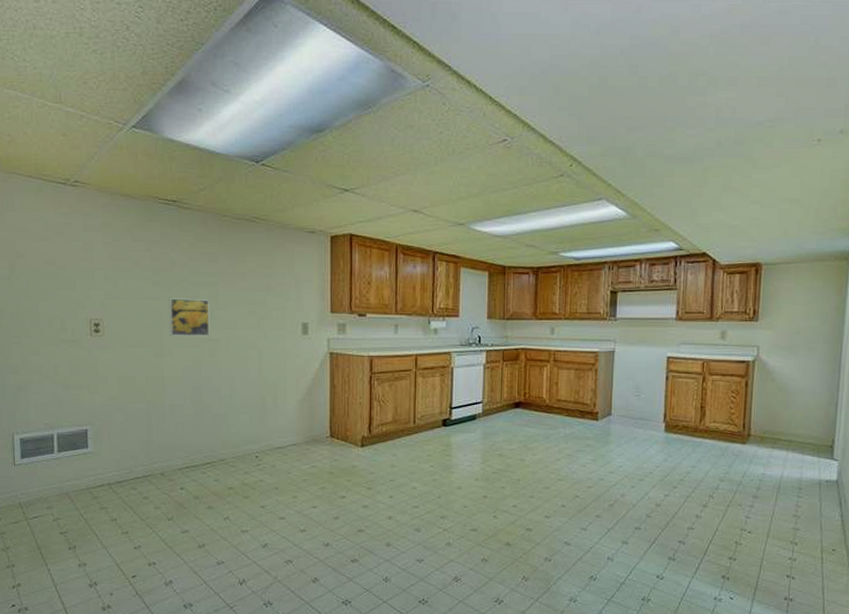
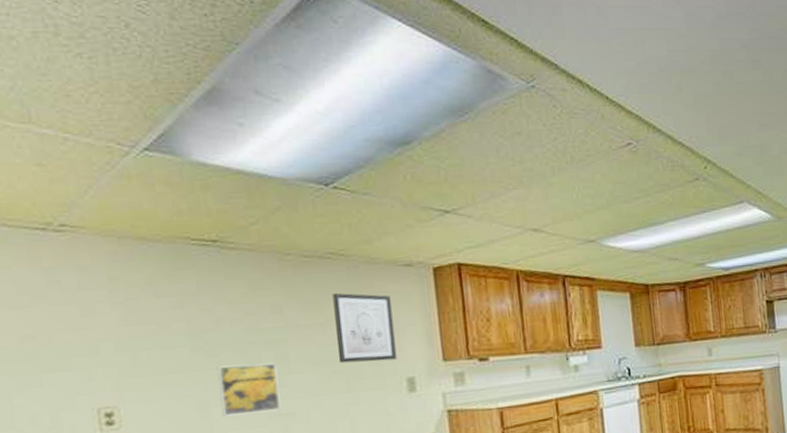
wall art: none [253,250,296,307] -> present [332,293,397,364]

